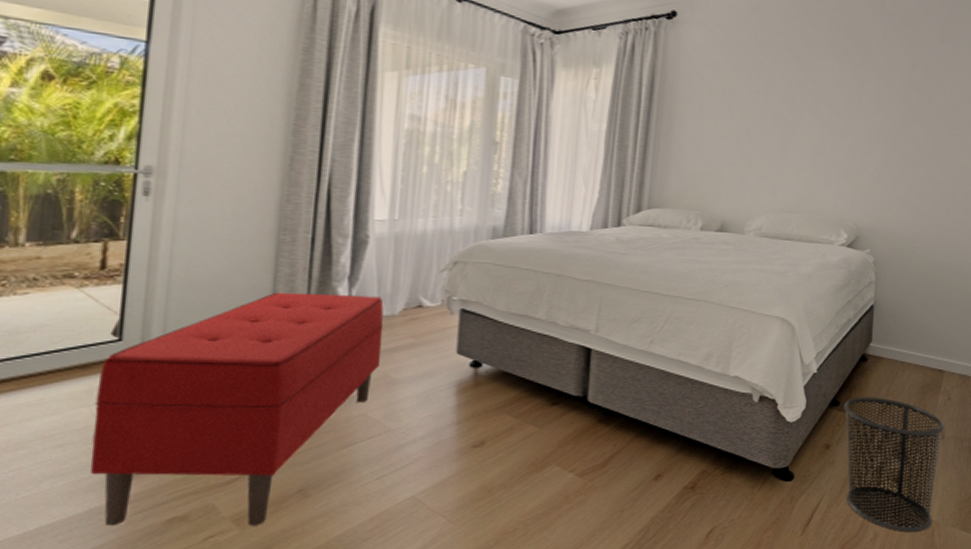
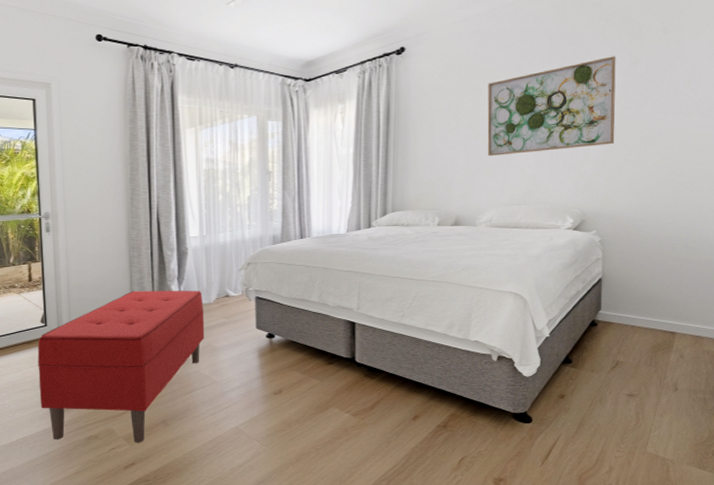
wall art: none [761,57,896,154] -> present [487,56,616,157]
waste bin: present [843,397,945,532] -> none [576,355,678,467]

